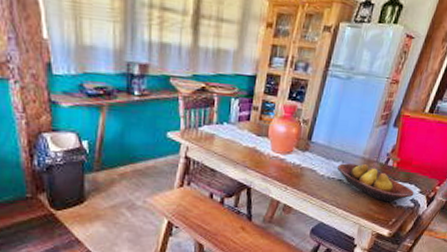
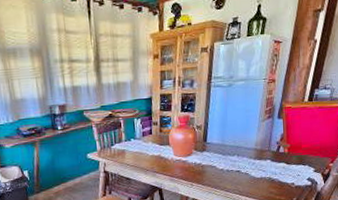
fruit bowl: present [337,163,414,203] -> none [233,153,309,184]

